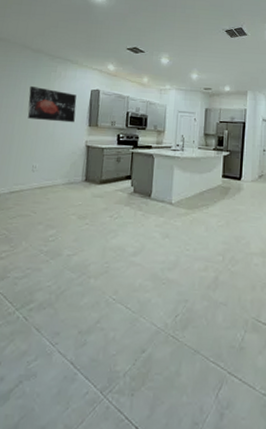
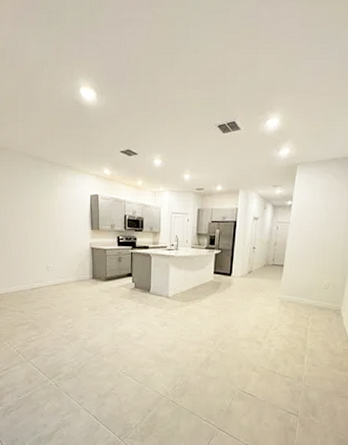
wall art: present [27,85,77,123] -> none [36,193,79,227]

